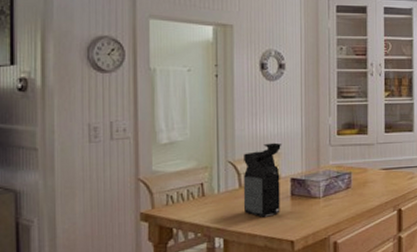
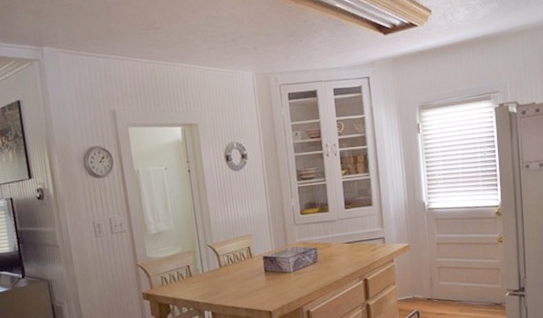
coffee maker: present [243,142,282,217] -> none [220,226,257,292]

